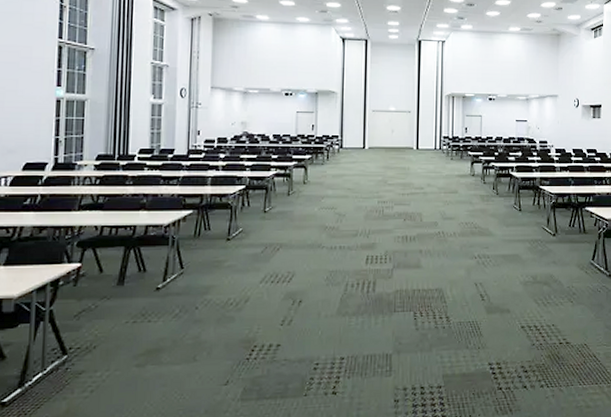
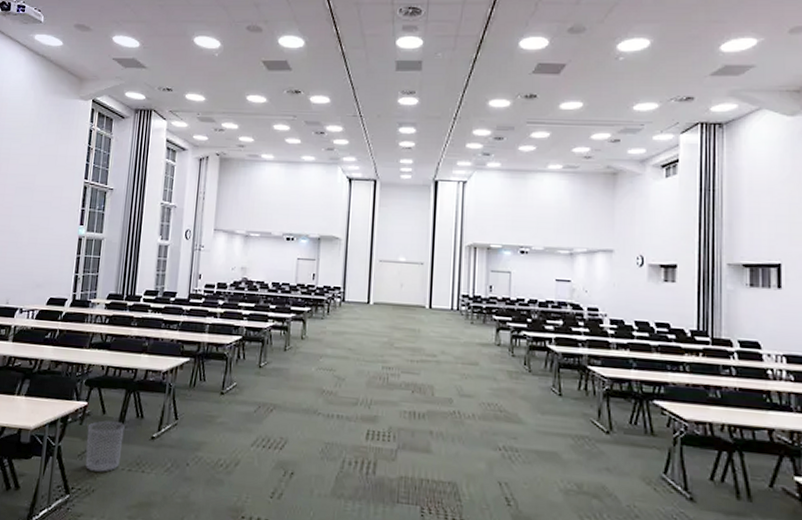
waste bin: none [83,278,126,329] -> present [85,420,125,472]

